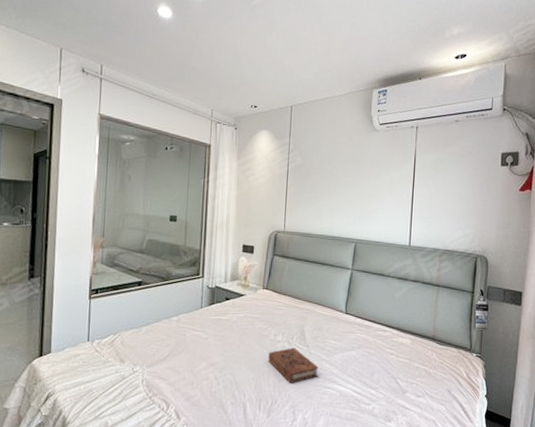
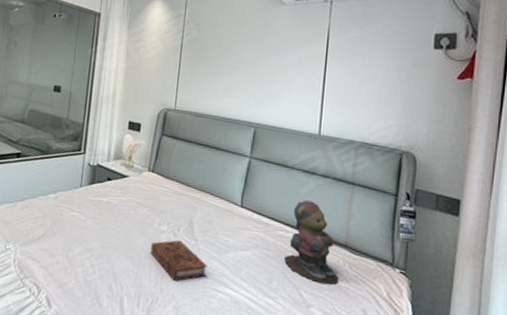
teddy bear: none [384,303,428,373] -> present [284,200,339,285]

